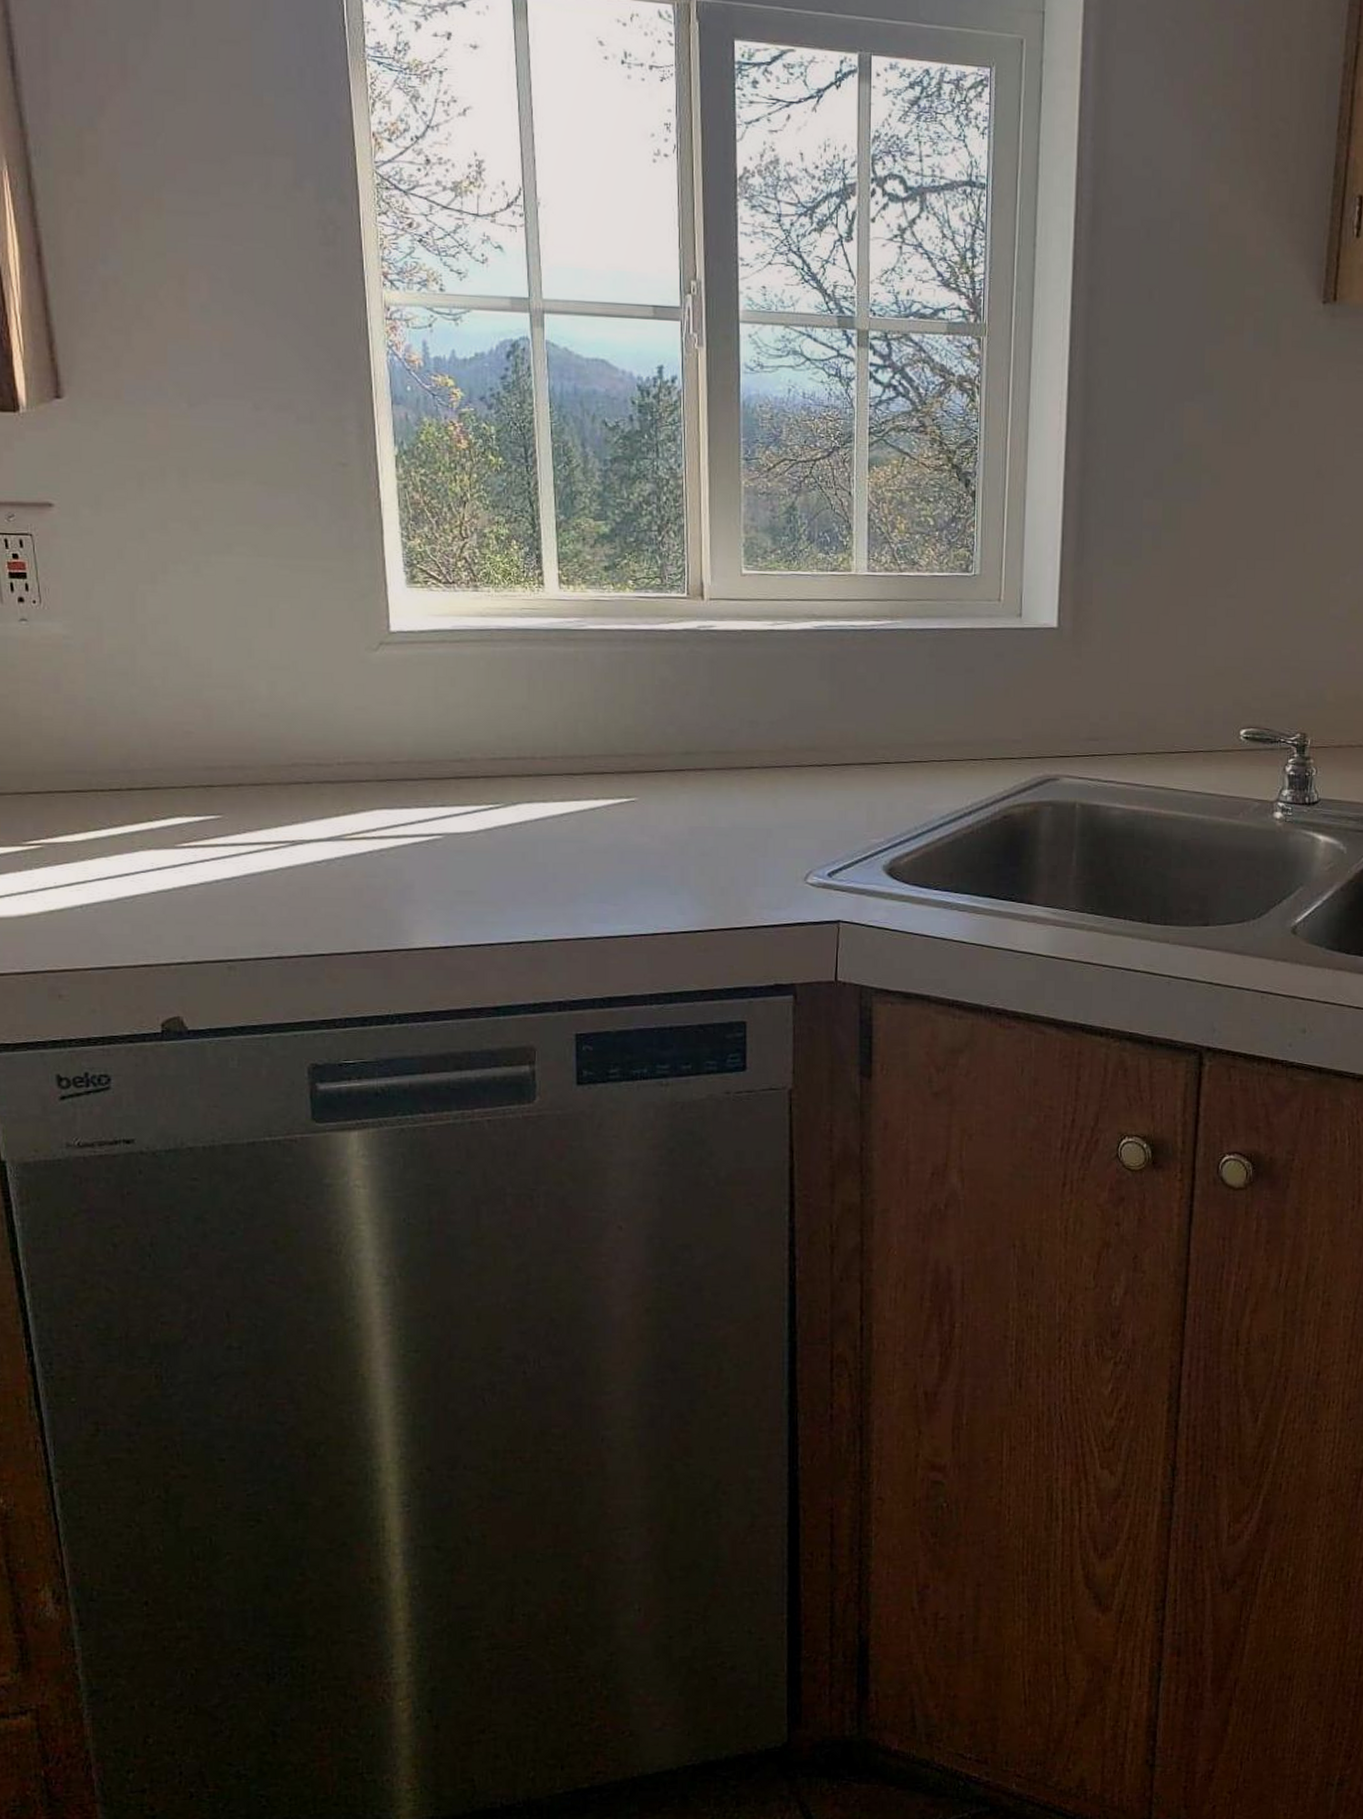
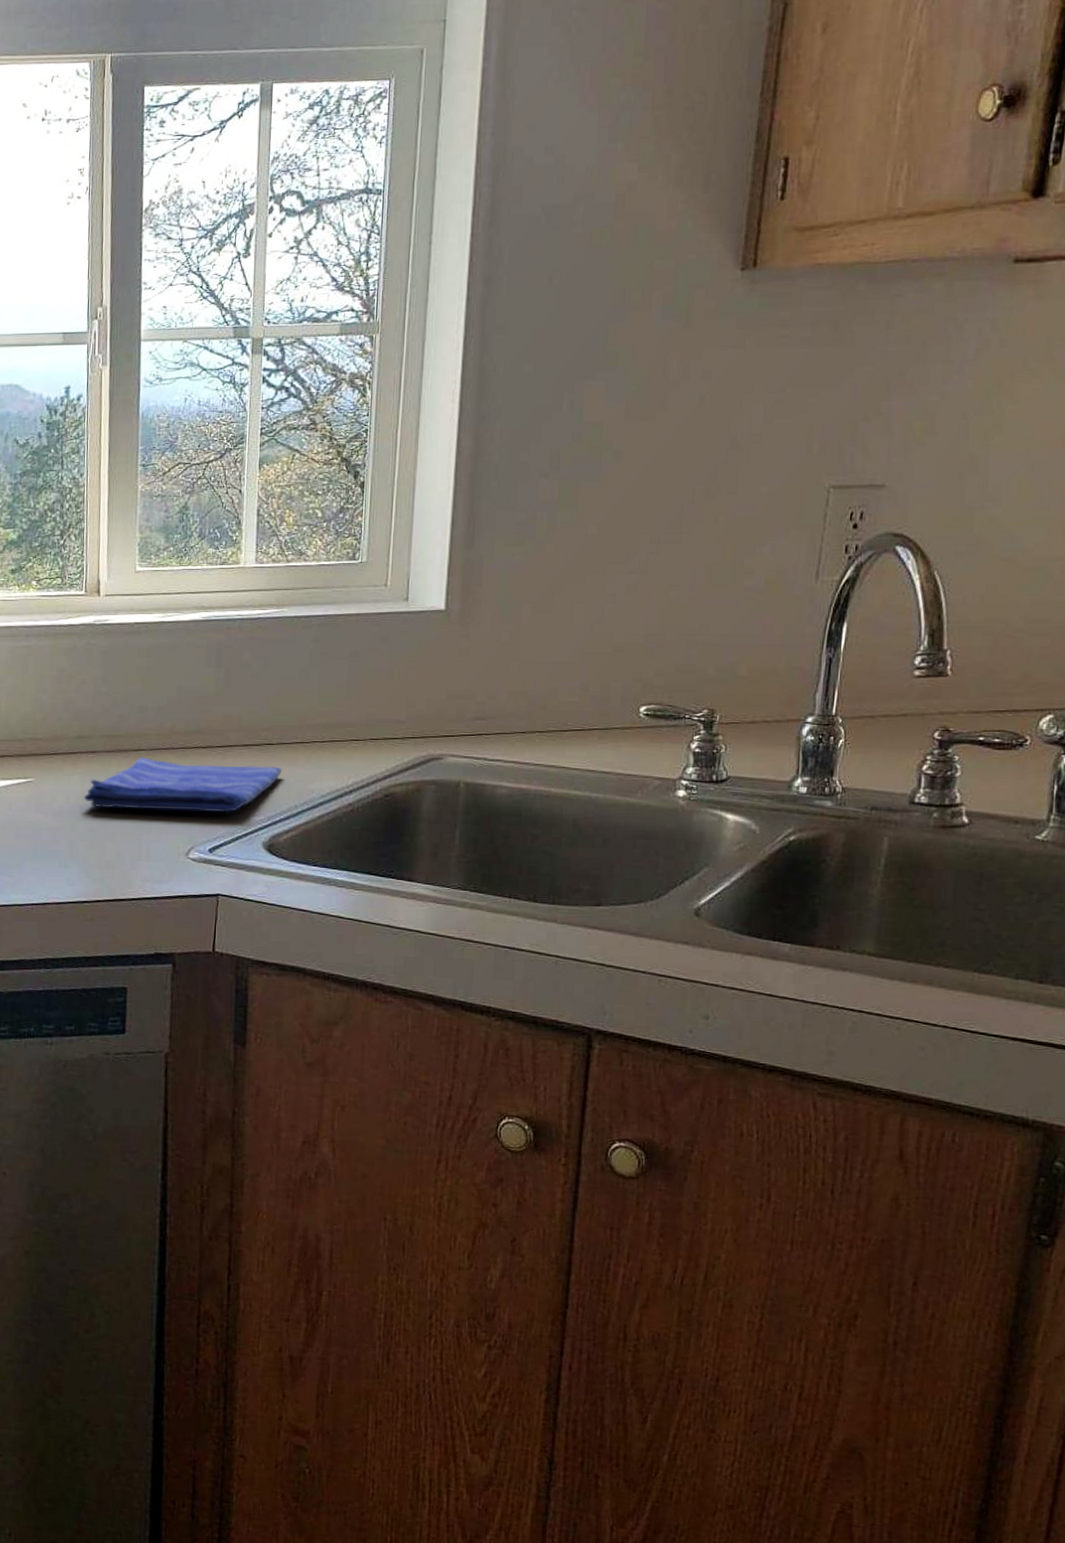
dish towel: none [694,774,900,835] -> present [84,756,282,813]

